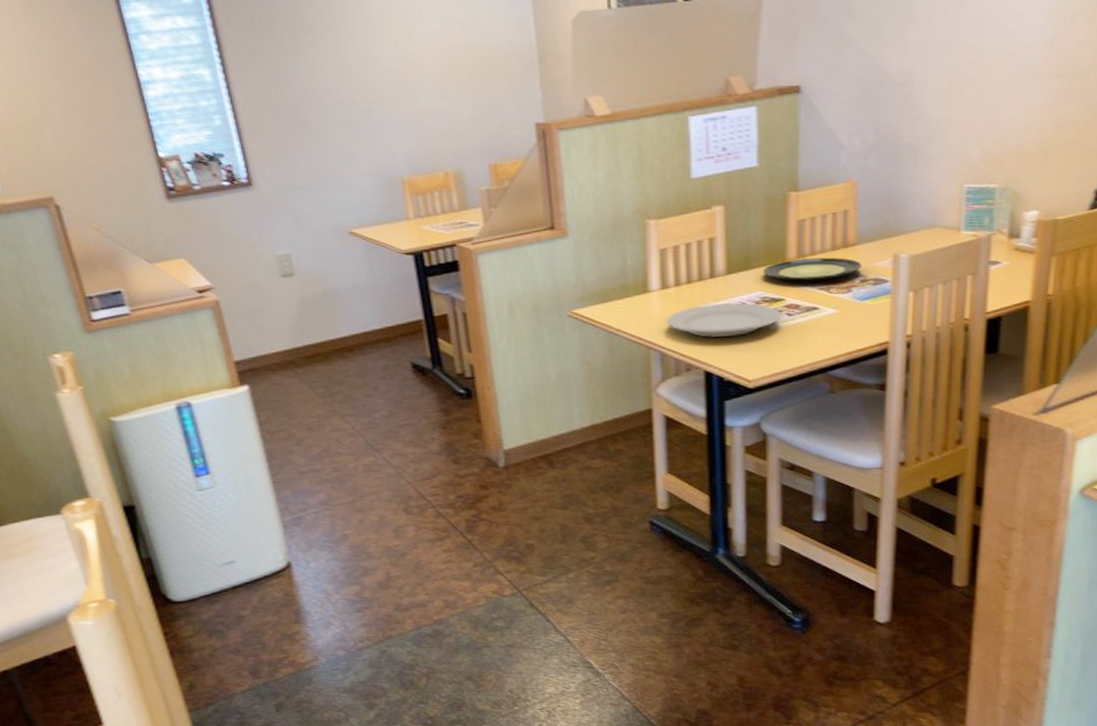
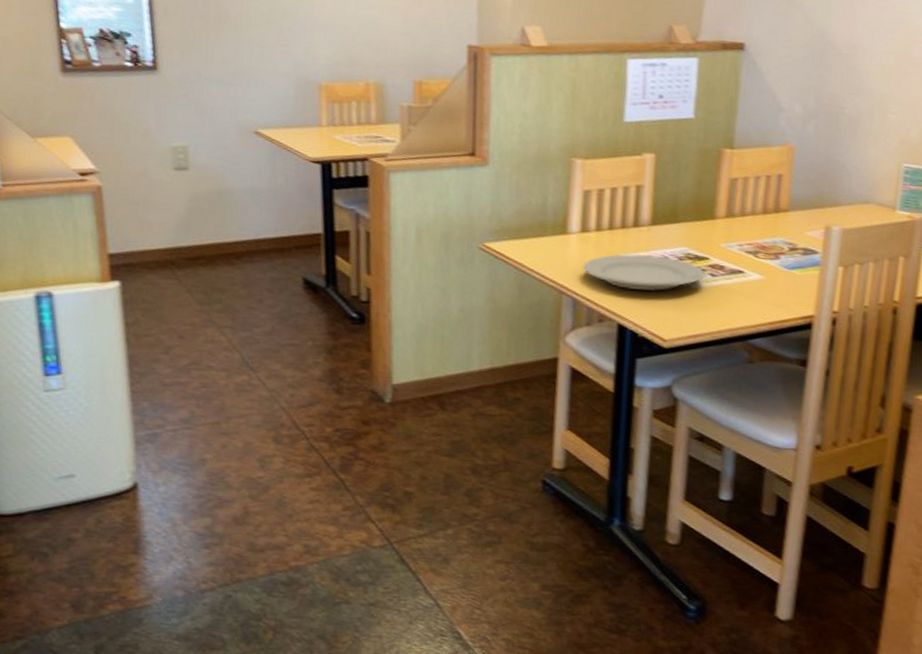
plate: present [763,257,862,281] -> none [689,218,792,243]

